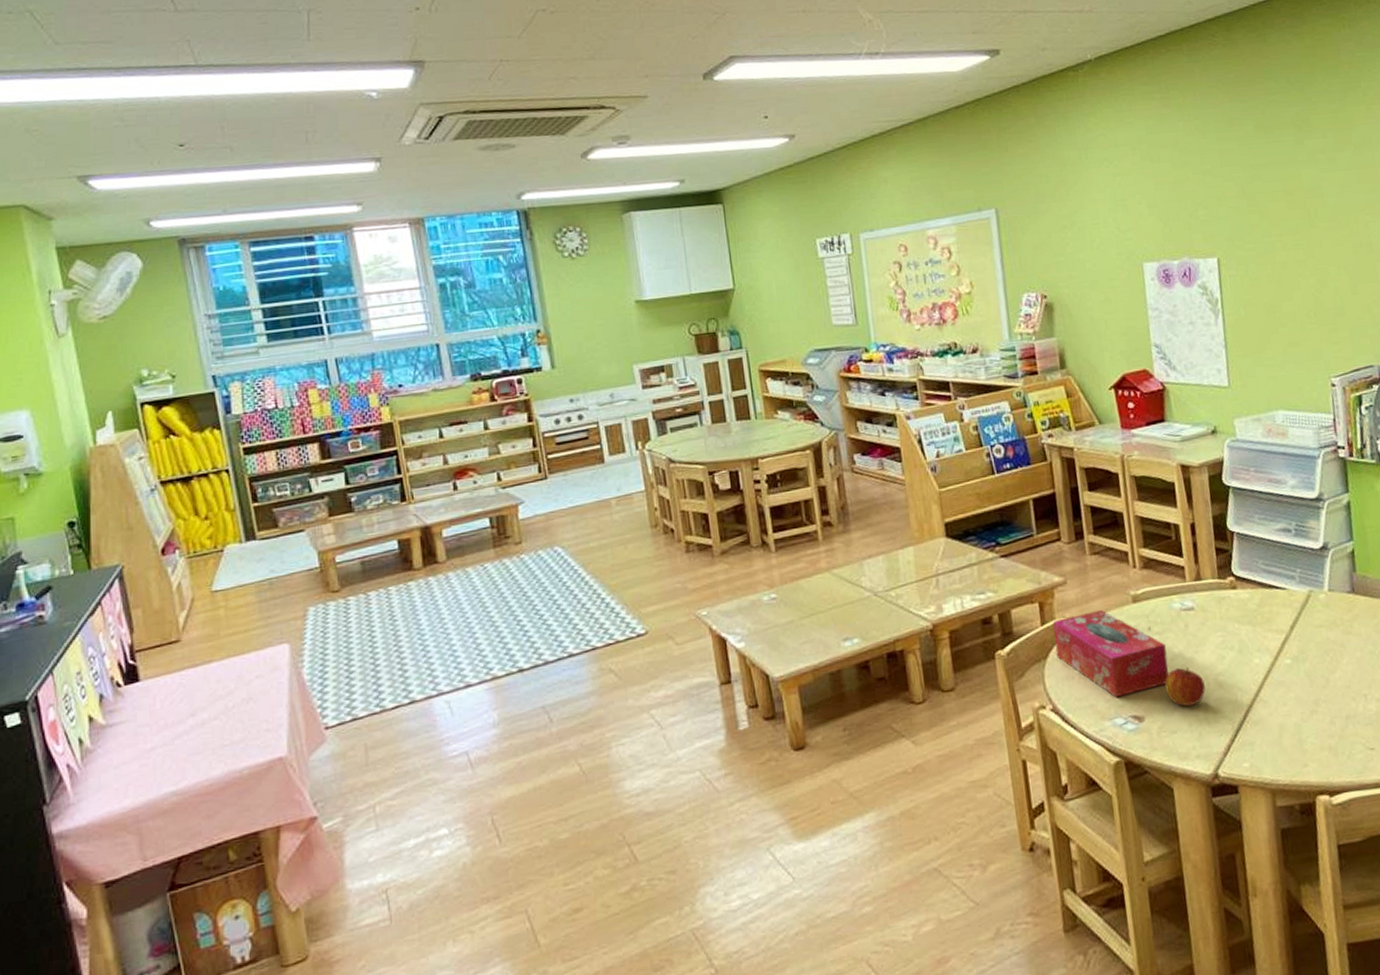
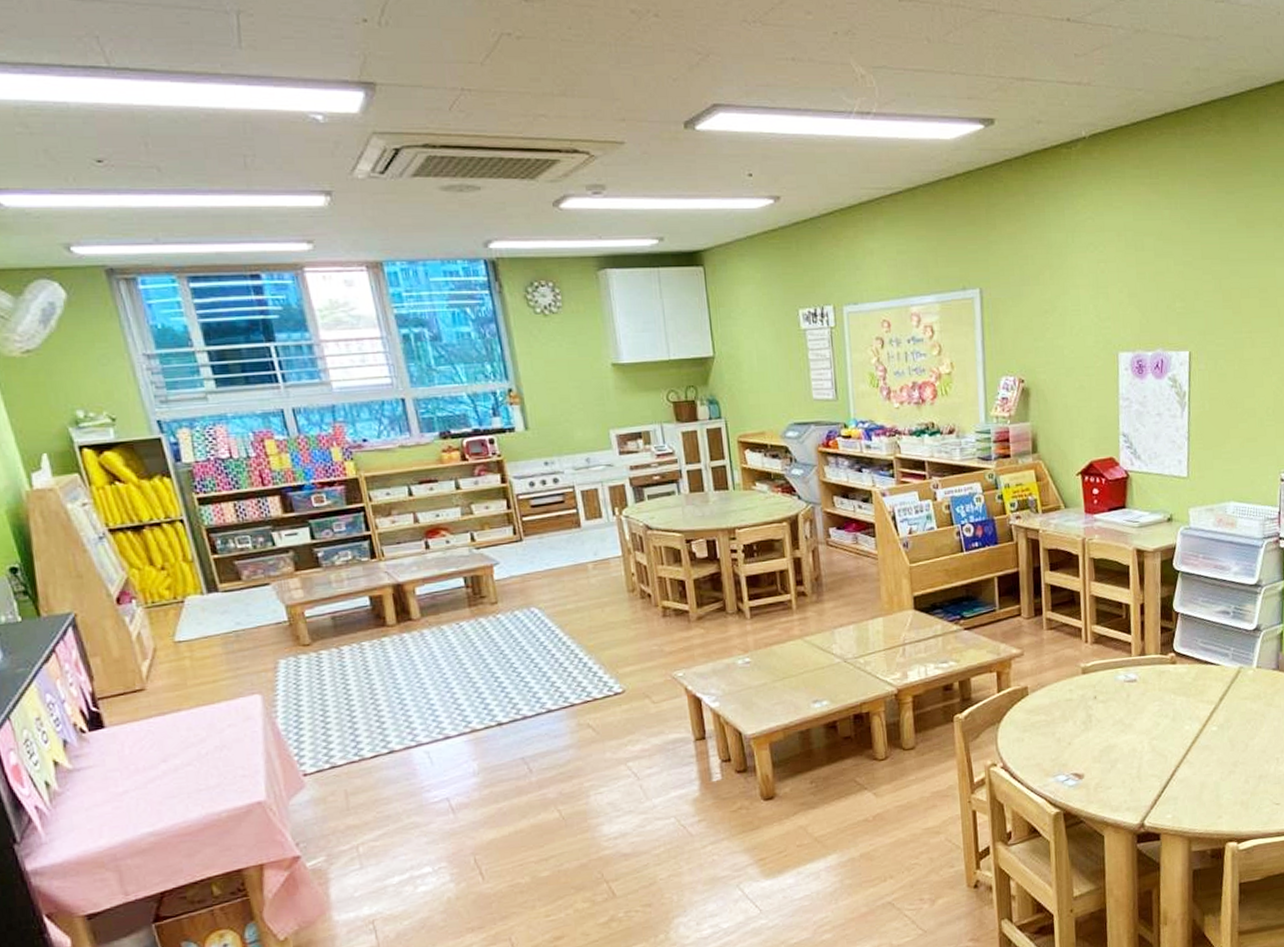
tissue box: present [1053,610,1169,697] -> none [1008,680,1109,757]
apple: present [1164,667,1206,707] -> none [1104,732,1140,766]

